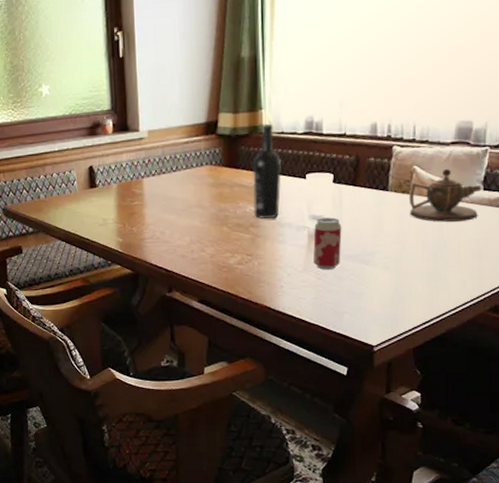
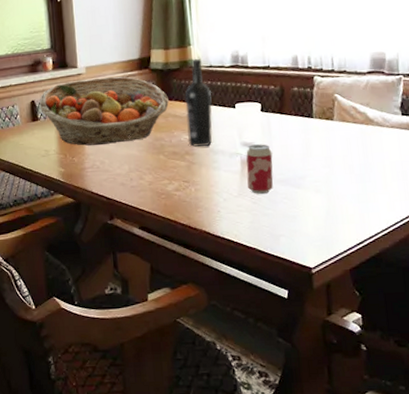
fruit basket: none [97,142,236,215] -> present [39,76,170,146]
teapot: present [408,168,482,222] -> none [332,95,400,146]

